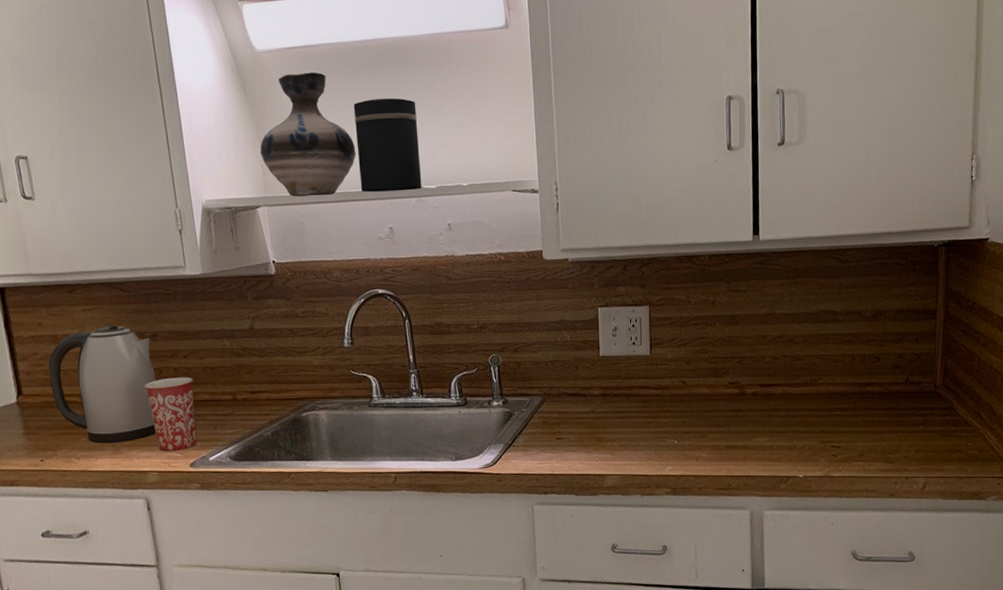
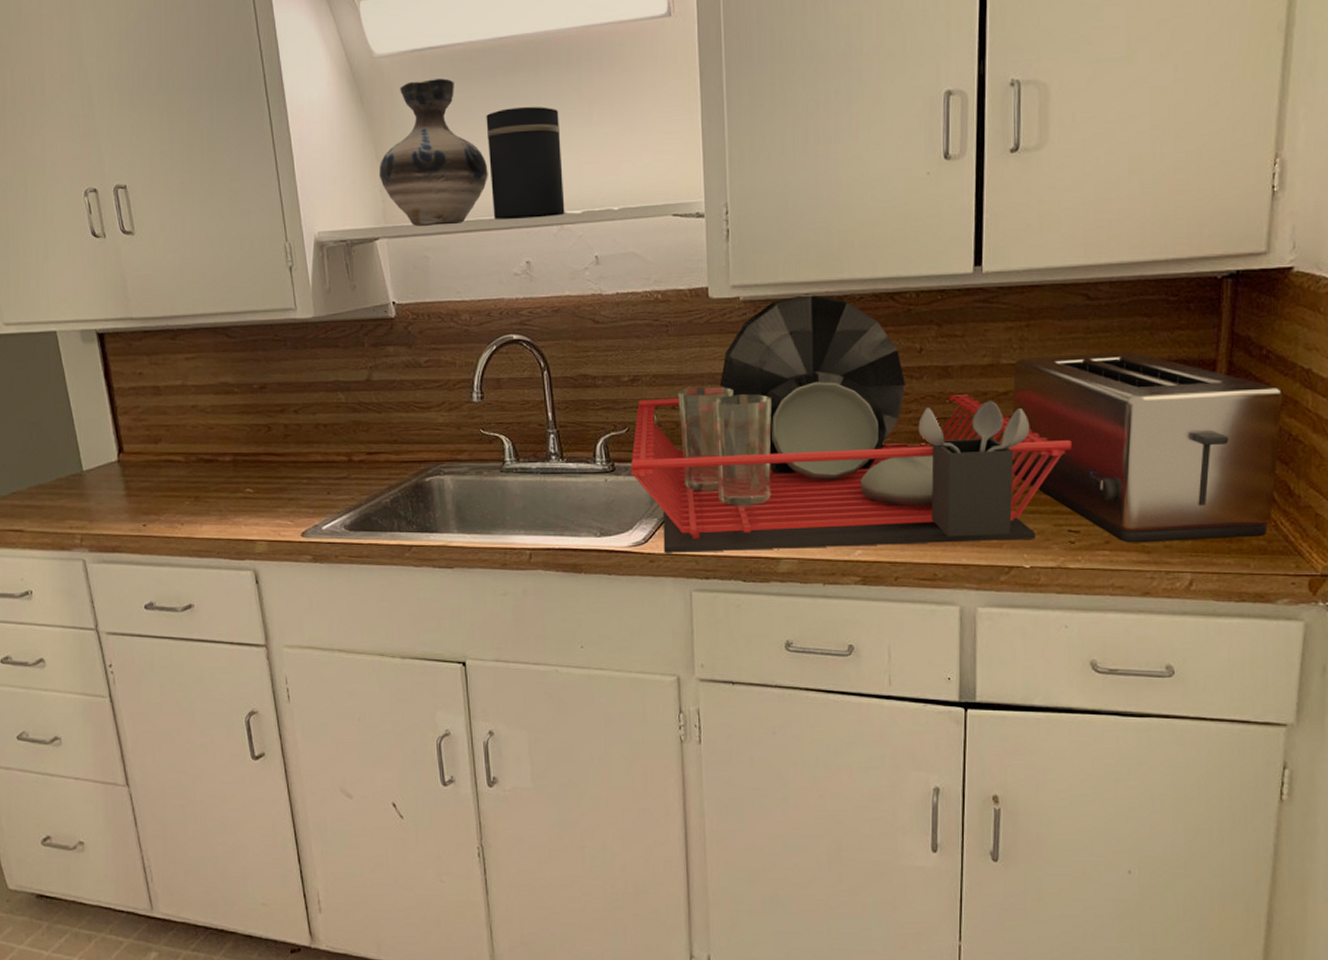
kettle: present [49,325,156,444] -> none [151,376,264,508]
mug: present [144,377,197,452] -> none [252,435,309,519]
dish rack: none [480,256,833,473] -> present [630,294,1073,553]
toaster: none [785,303,986,455] -> present [1012,351,1283,543]

